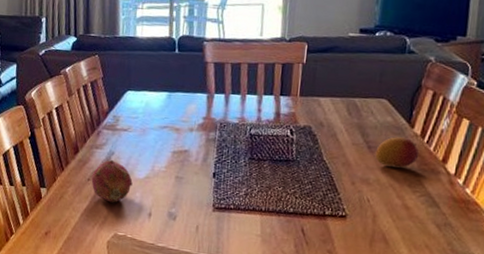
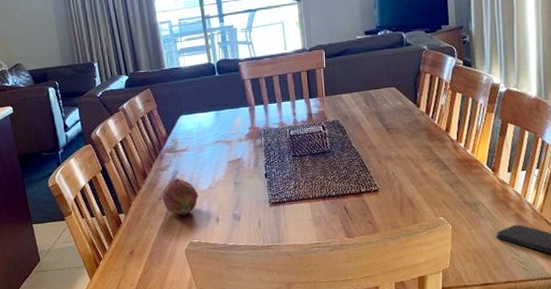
fruit: present [375,137,419,168] -> none [393,116,427,143]

